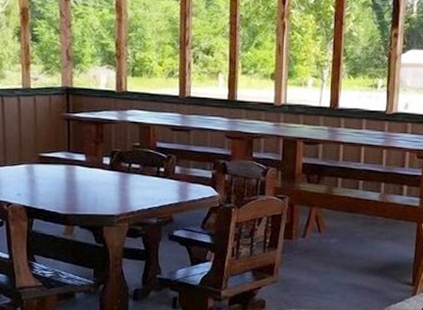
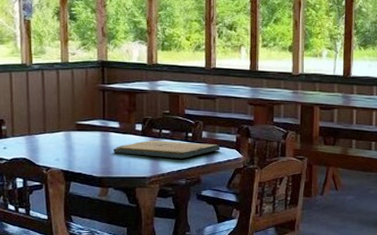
religious icon: none [79,174,195,196] -> present [113,139,221,159]

